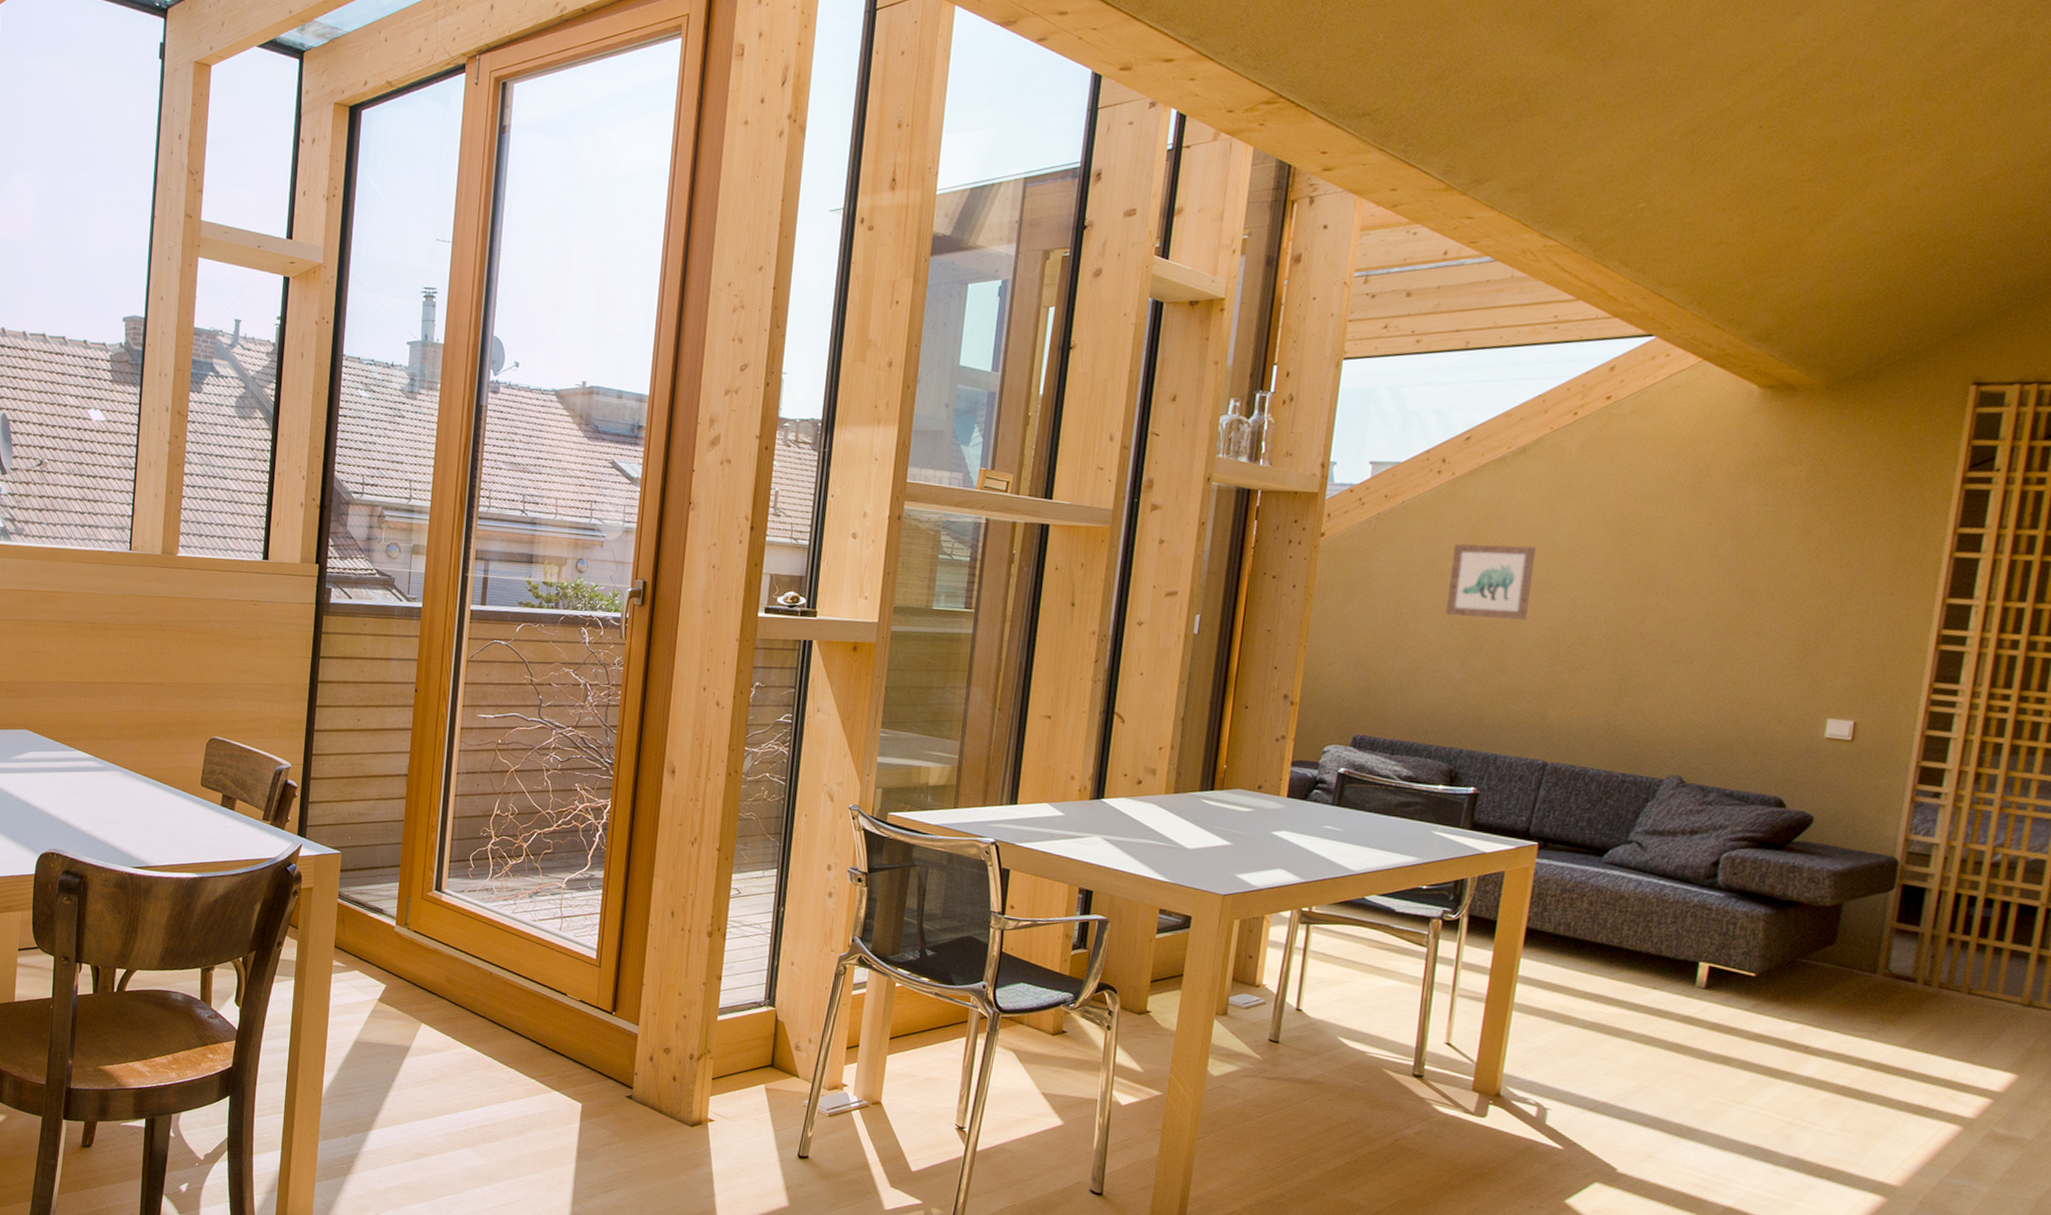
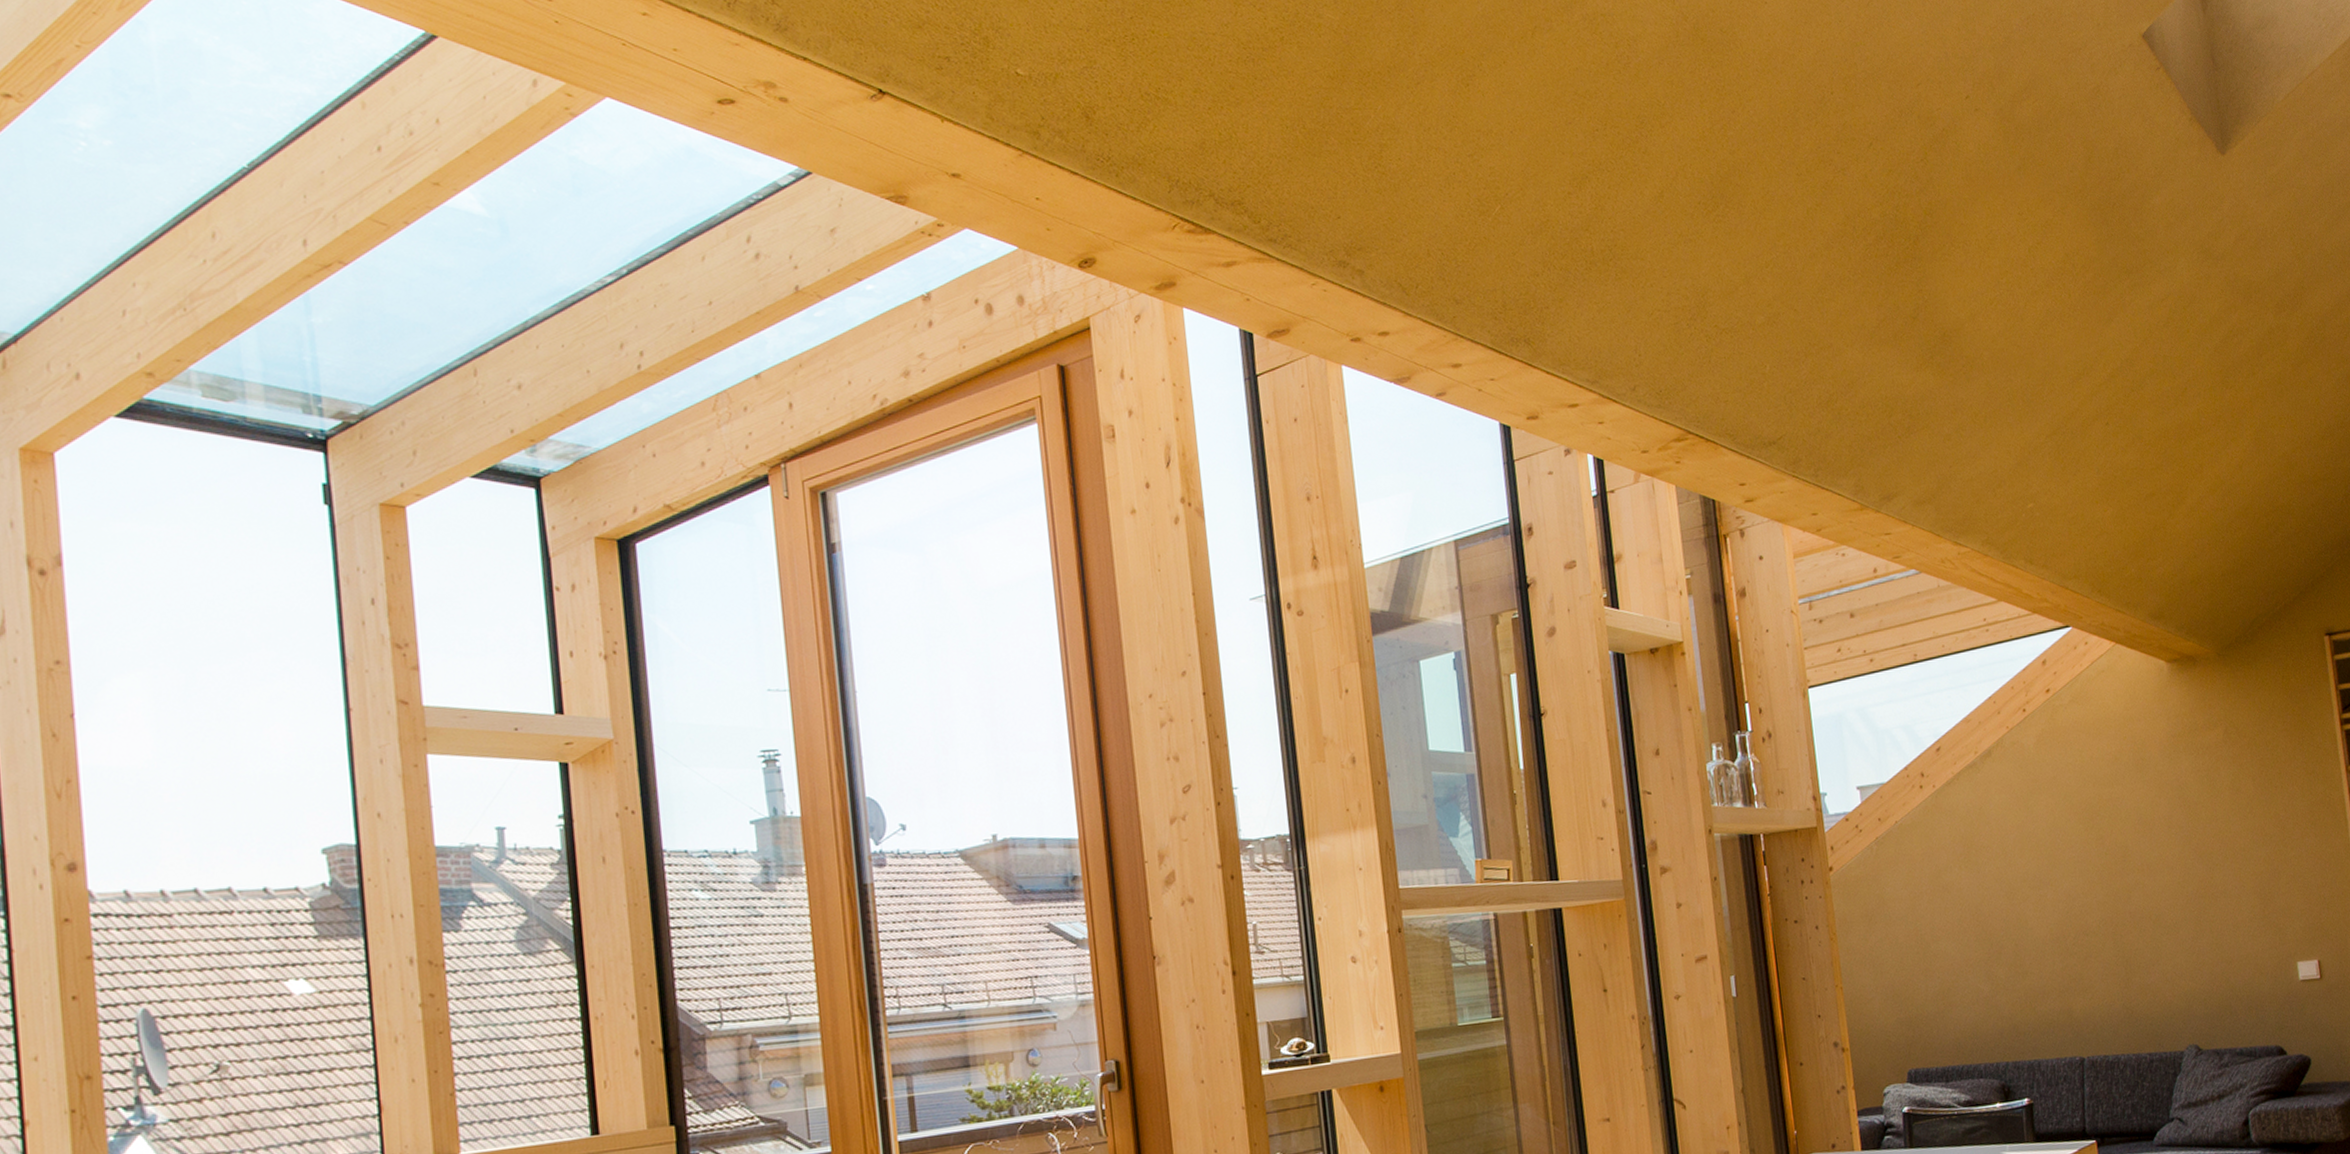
wall art: present [1446,543,1536,620] -> none [1952,846,2032,929]

